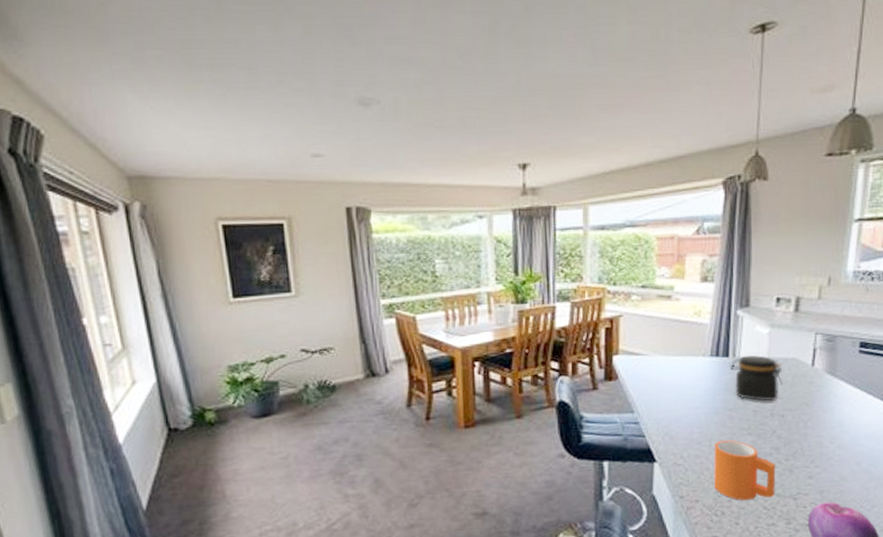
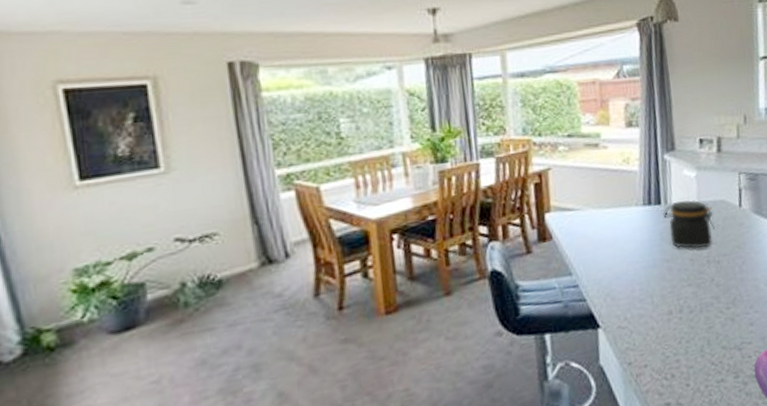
mug: present [714,439,776,501] -> none [657,293,721,359]

